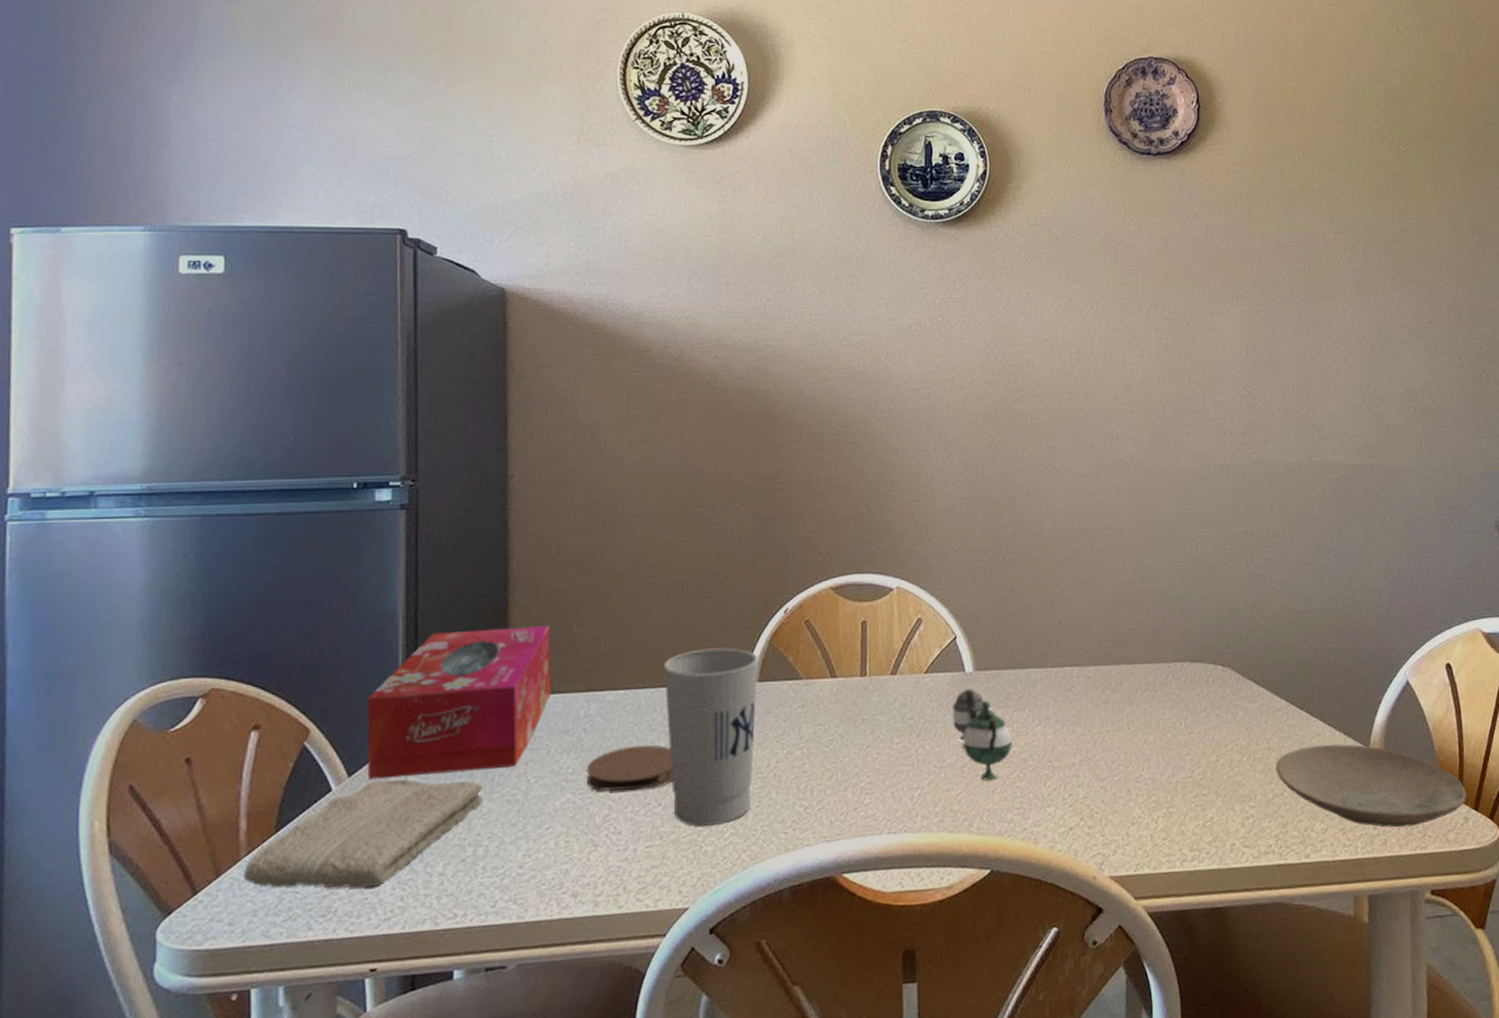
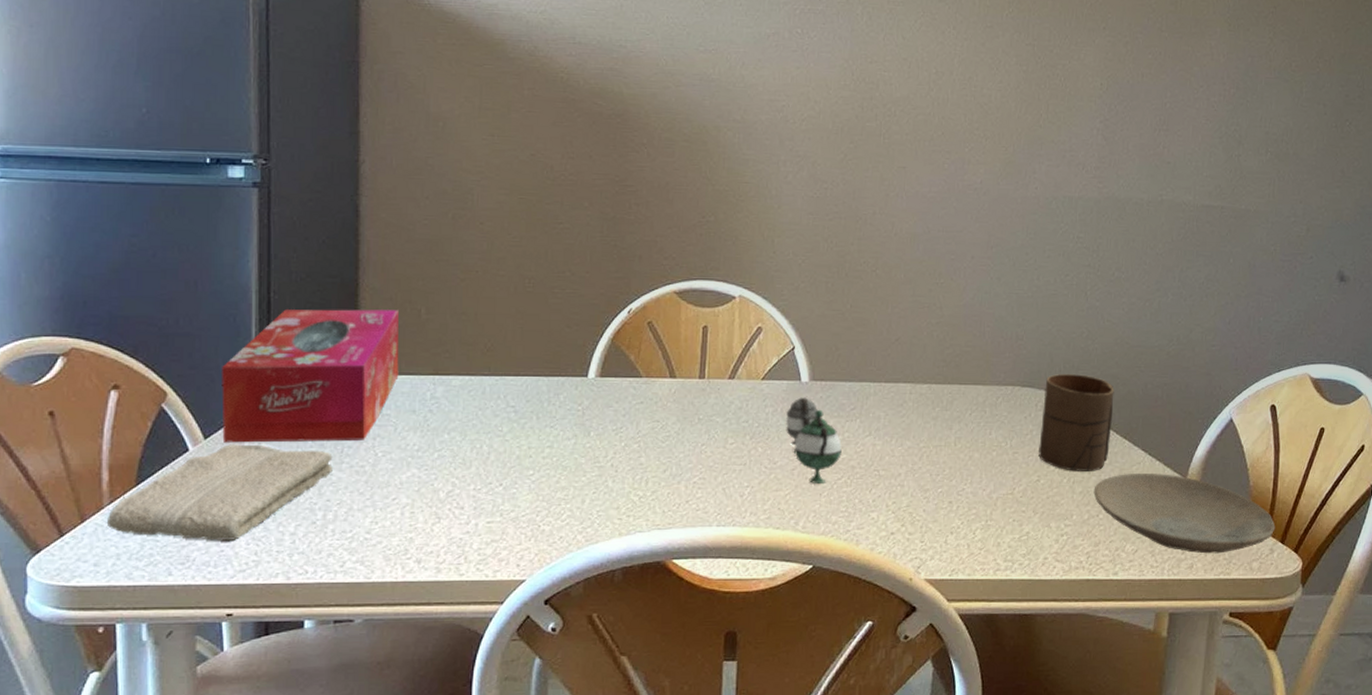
coaster: present [586,744,673,791] -> none [431,428,515,470]
cup: present [664,648,758,826] -> none [508,342,600,507]
cup: none [1214,645,1287,748] -> present [1038,374,1114,471]

